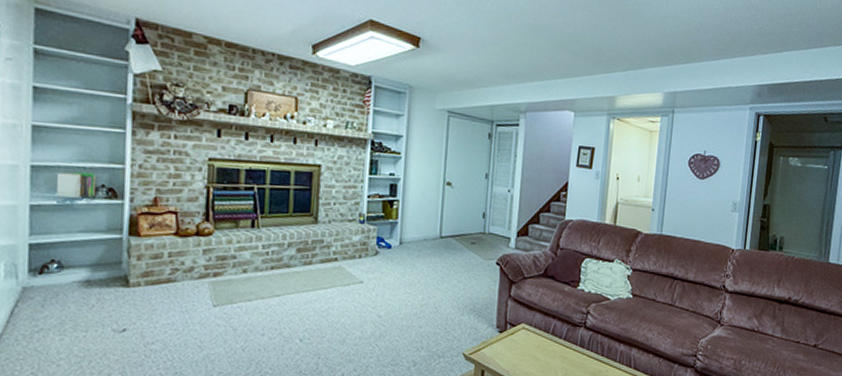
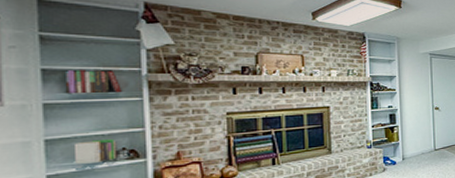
books: none [53,90,106,122] -> present [64,69,122,95]

